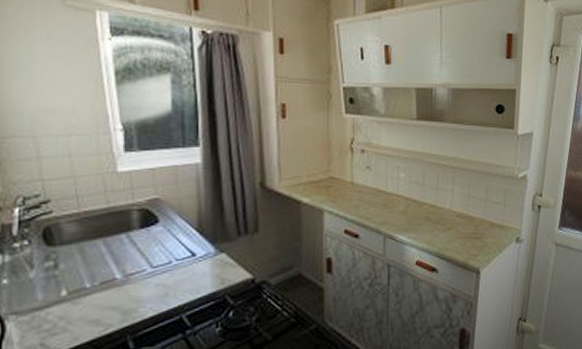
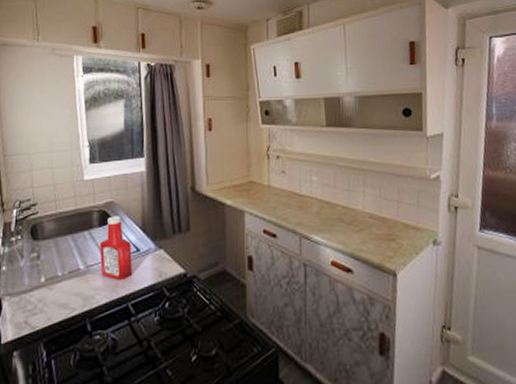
ketchup bottle: none [142,215,187,289] -> present [99,216,133,280]

